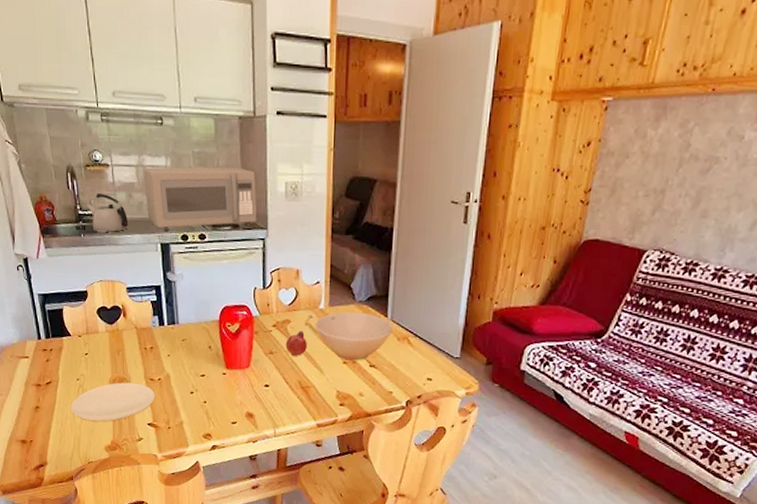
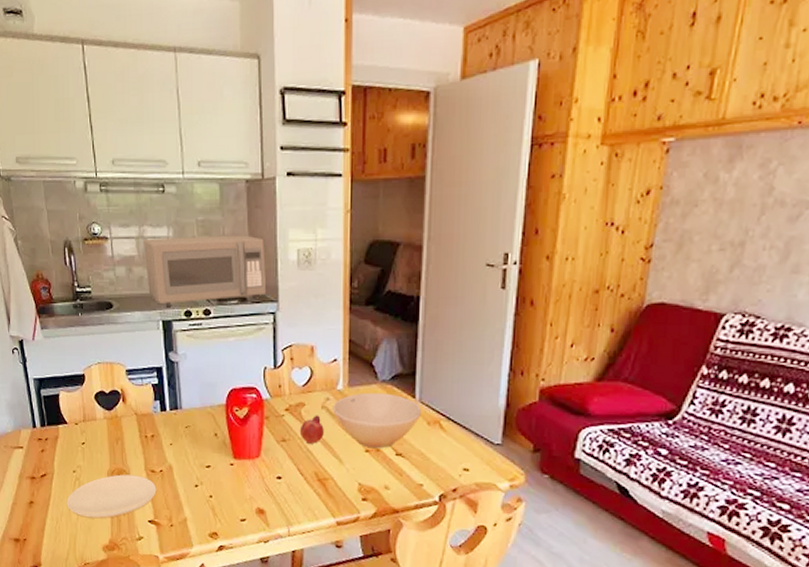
kettle: present [86,193,129,233] -> none [84,269,129,311]

